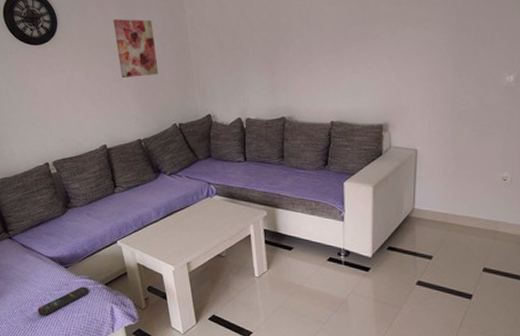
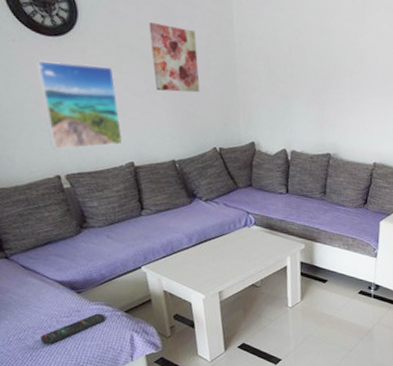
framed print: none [27,63,97,140] -> present [35,60,123,150]

